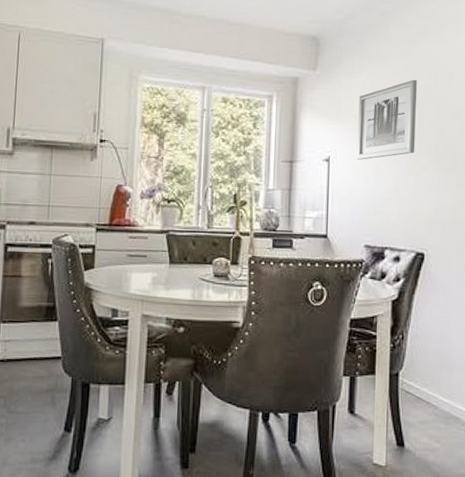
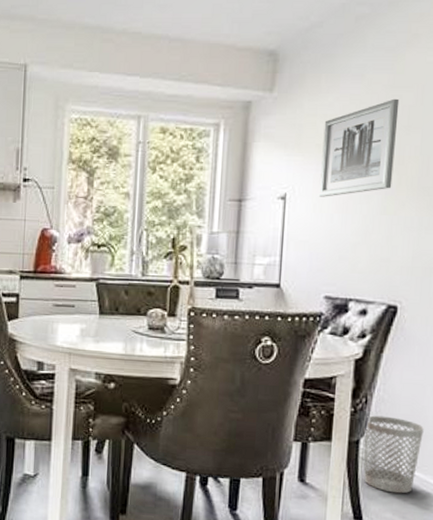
wastebasket: none [402,350,451,420] -> present [363,415,424,494]

